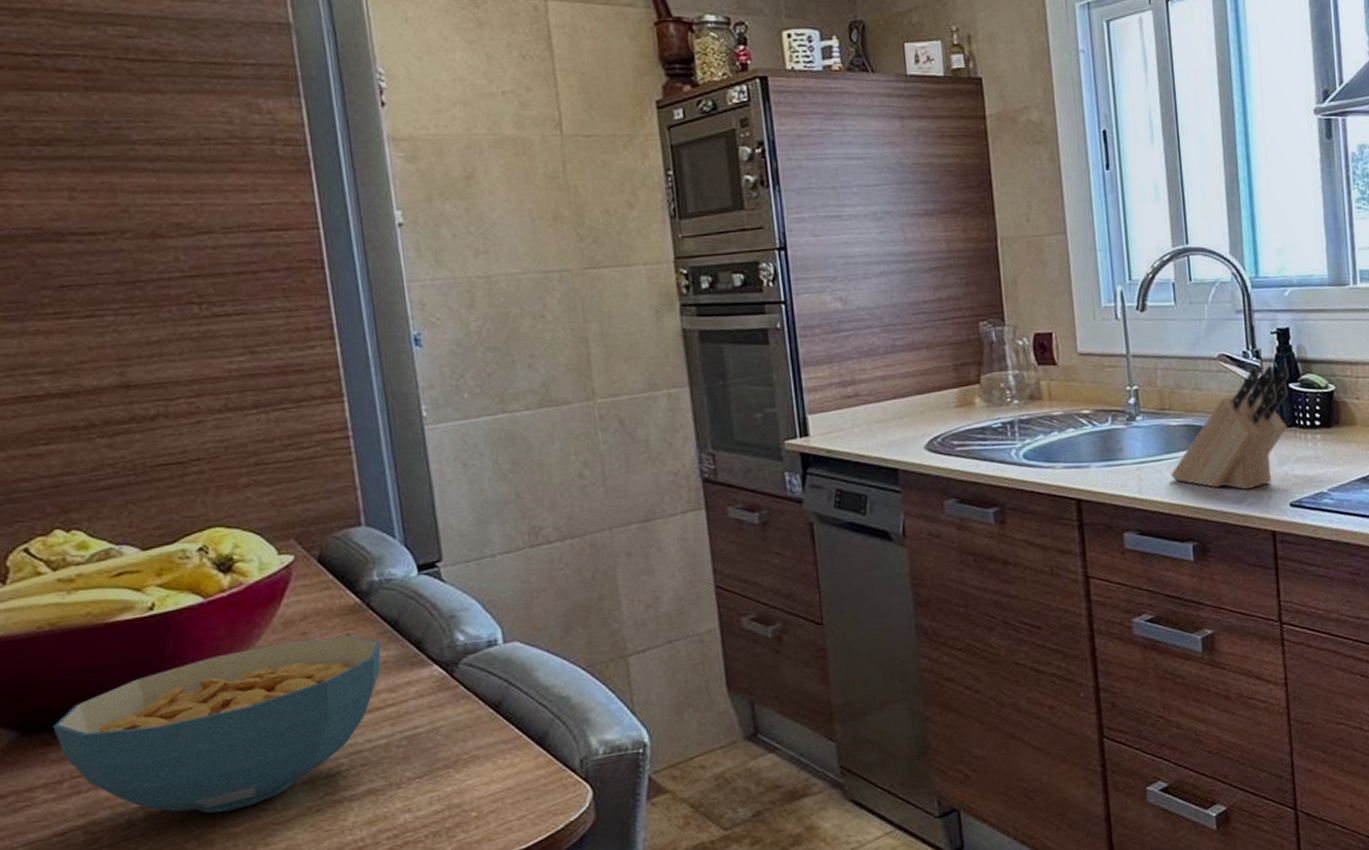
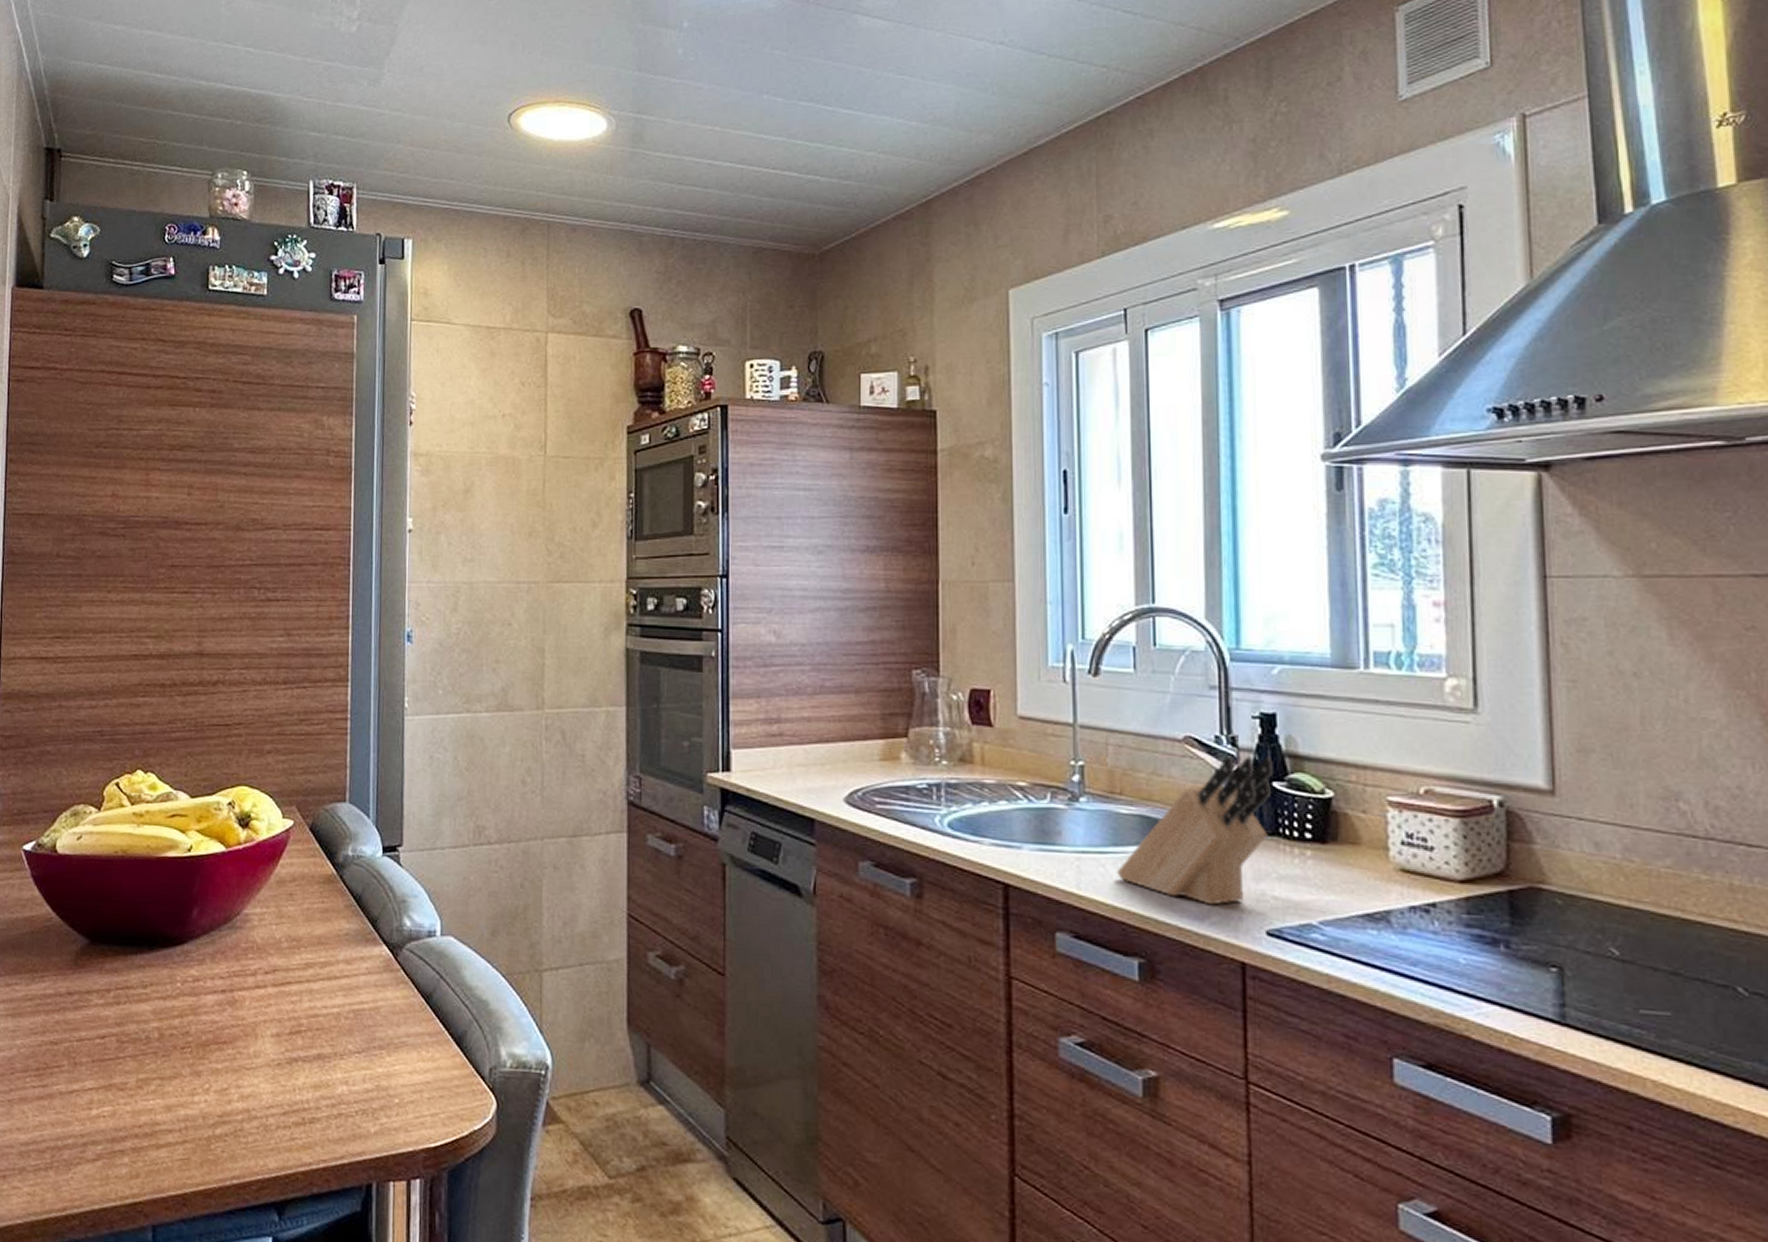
cereal bowl: present [52,636,381,814] -> none [110,899,345,1047]

